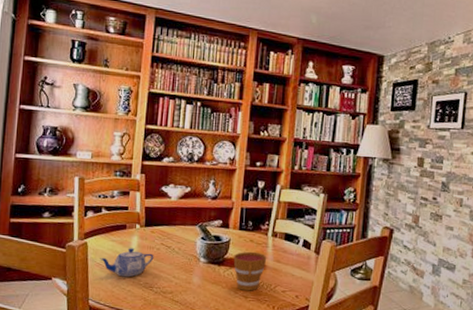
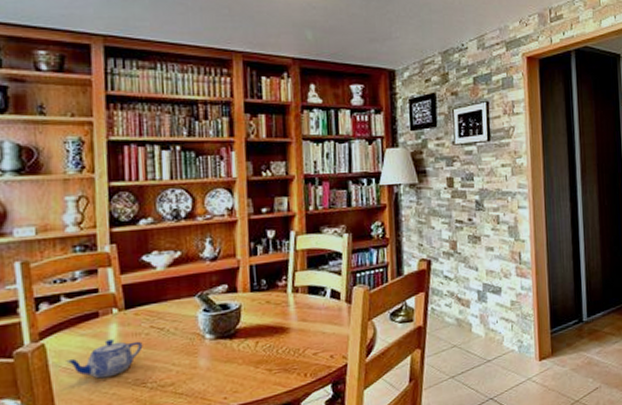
cup: present [233,251,267,291] -> none [248,314,290,363]

